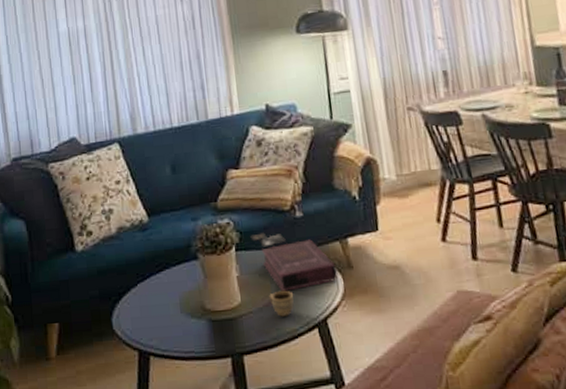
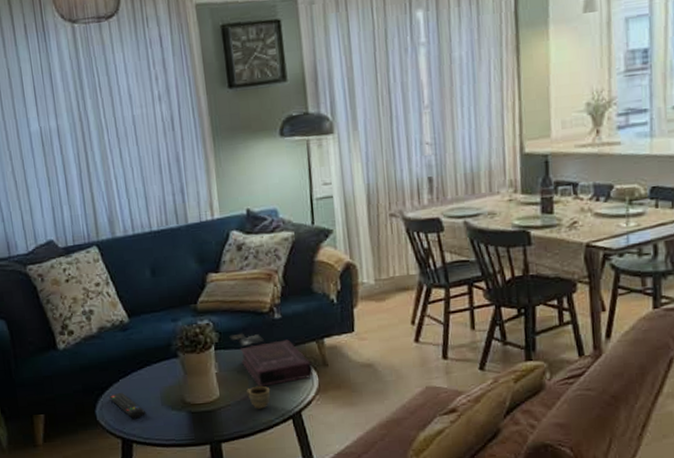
remote control: none [127,298,165,328] -> present [109,392,146,419]

